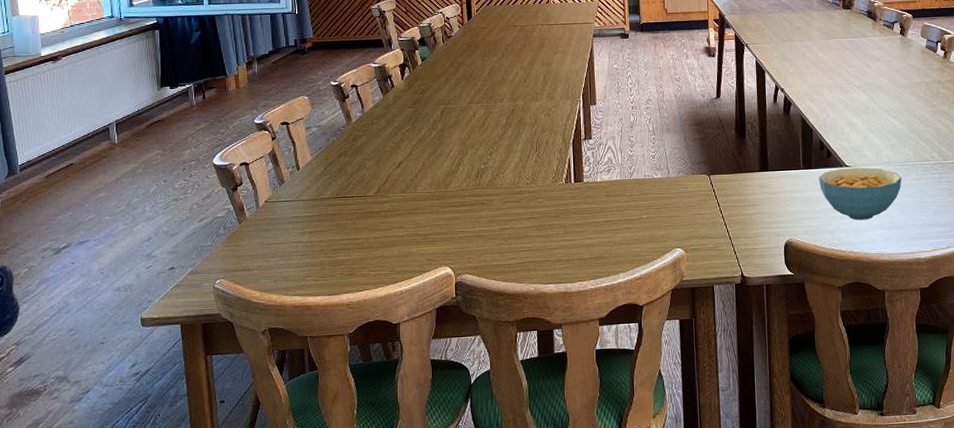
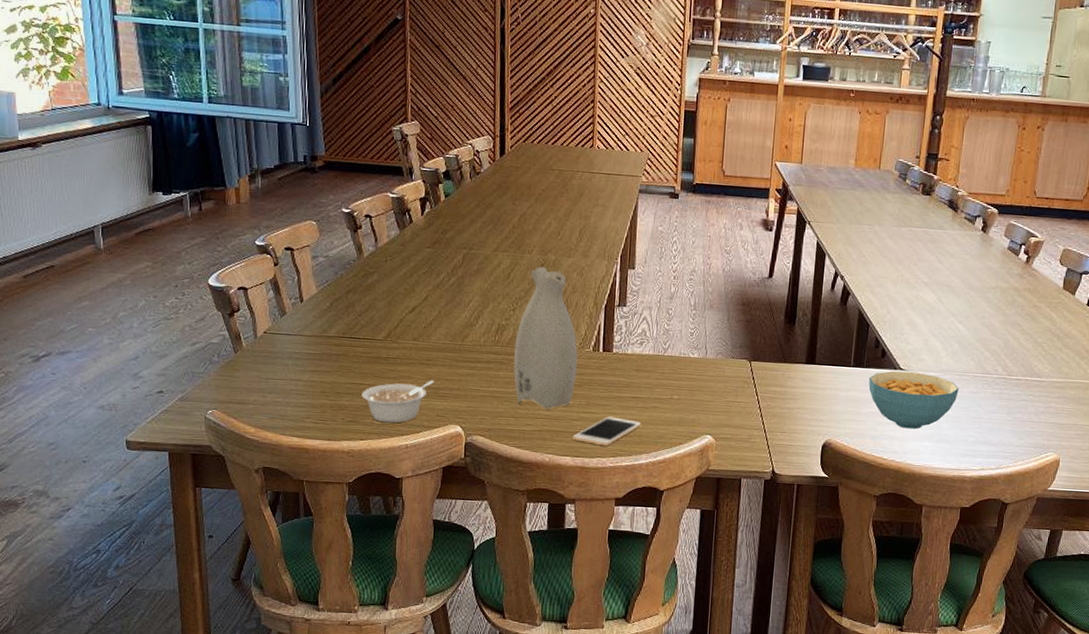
legume: none [357,227,423,272] -> present [361,380,434,423]
vase: none [494,112,552,242] -> present [514,266,578,410]
cell phone: none [554,241,616,270] -> present [573,416,642,446]

